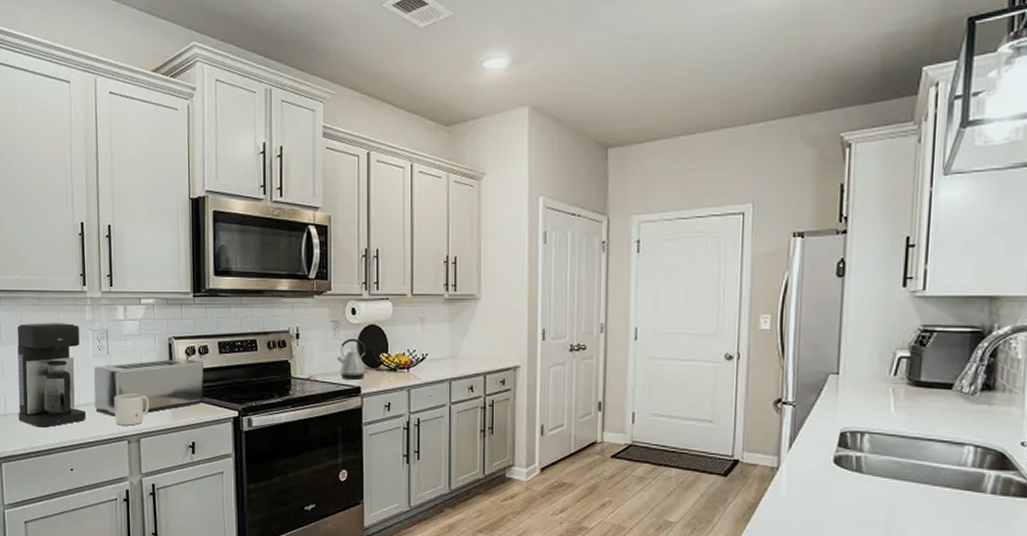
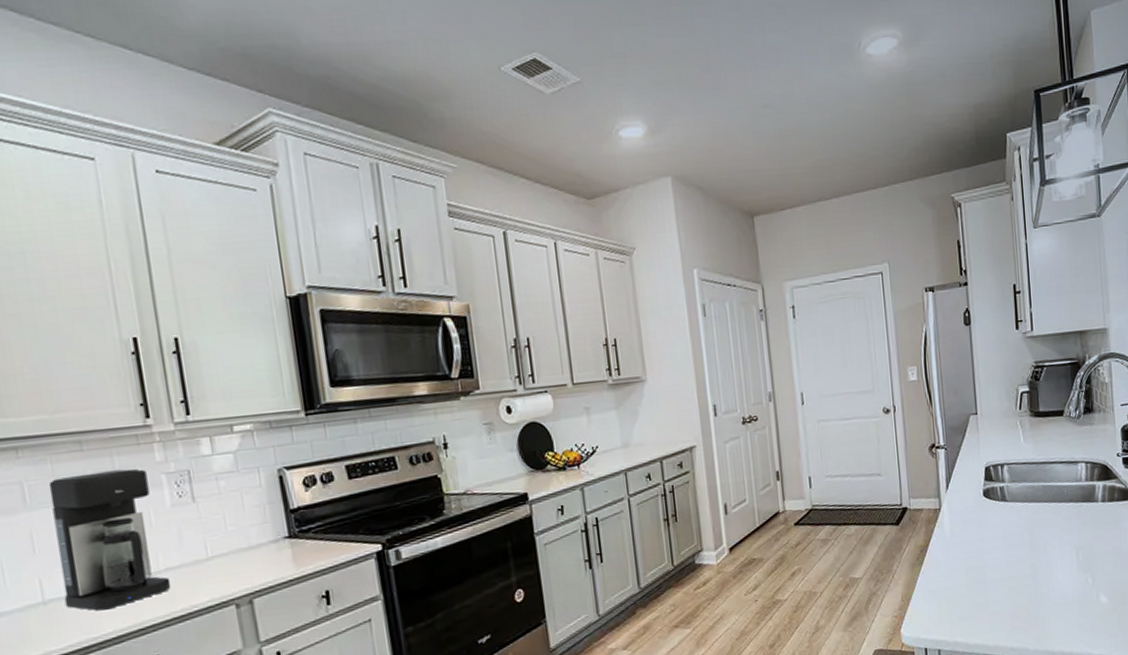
toaster: present [93,358,204,417] -> none [175,491,335,578]
mug: present [114,393,150,426] -> none [208,543,262,588]
kettle: present [337,338,367,381] -> none [496,440,533,488]

